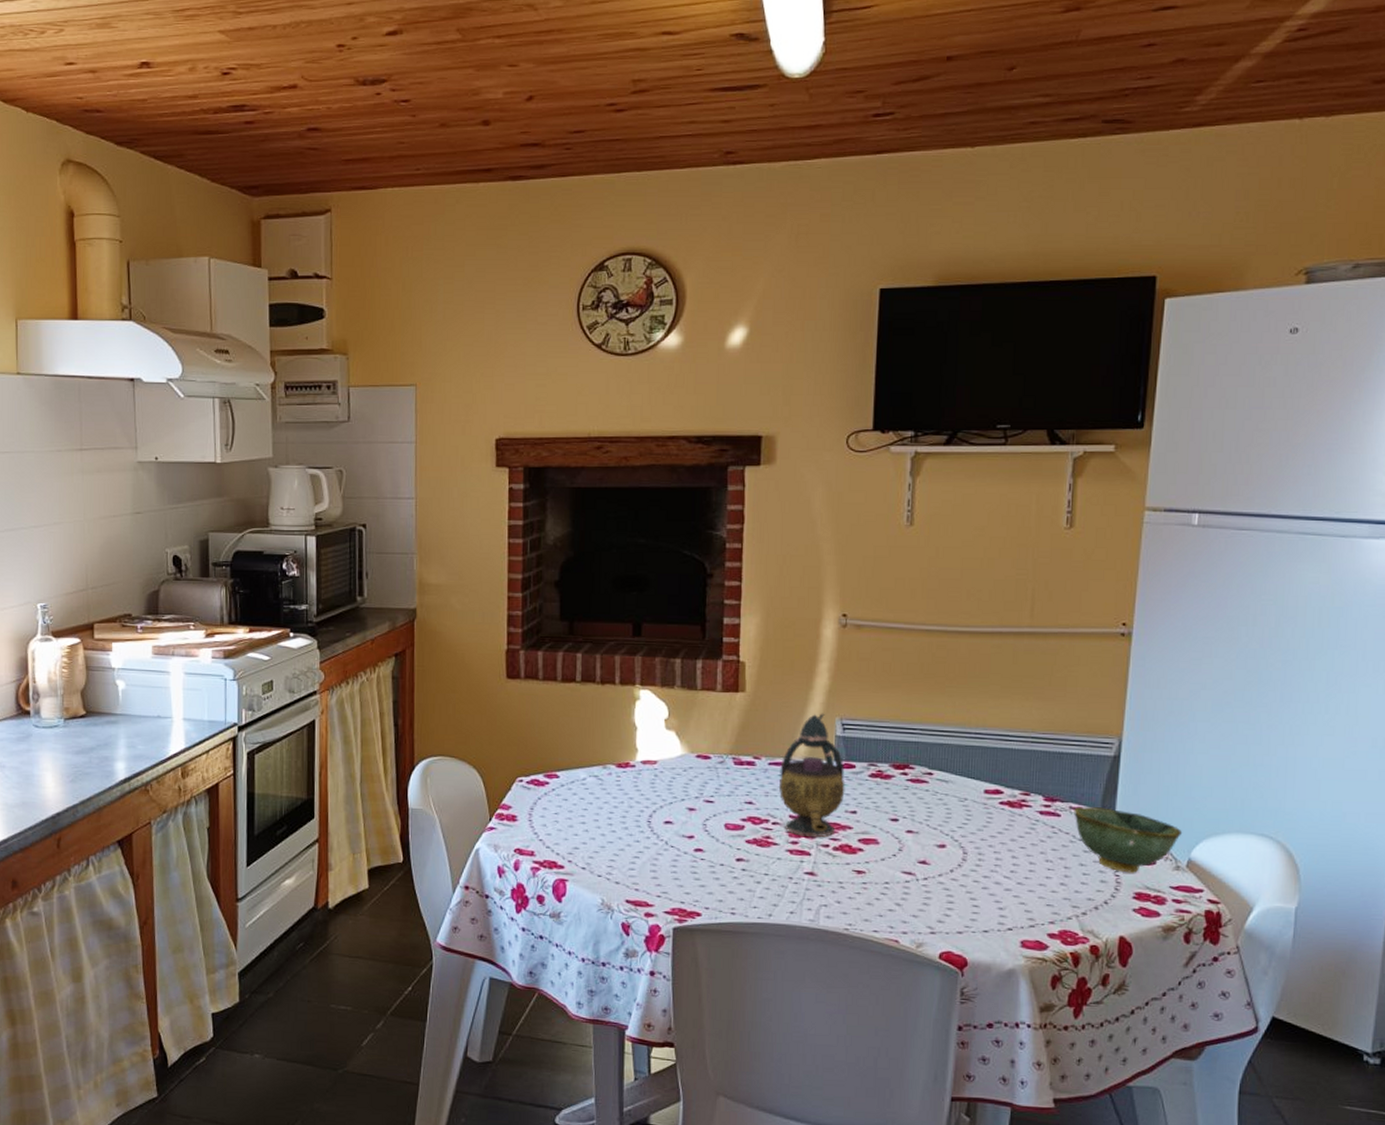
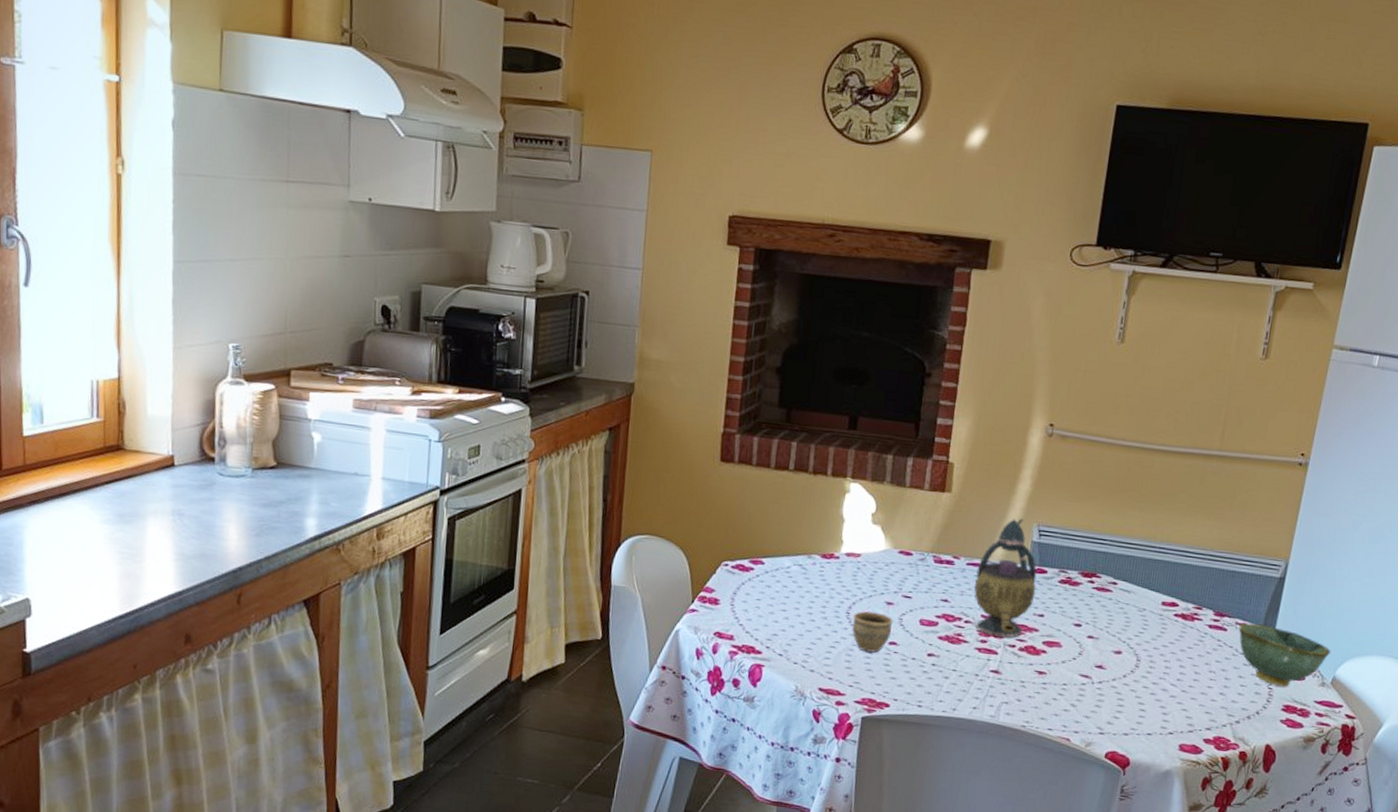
cup: none [654,819,697,861] -> present [852,611,893,653]

